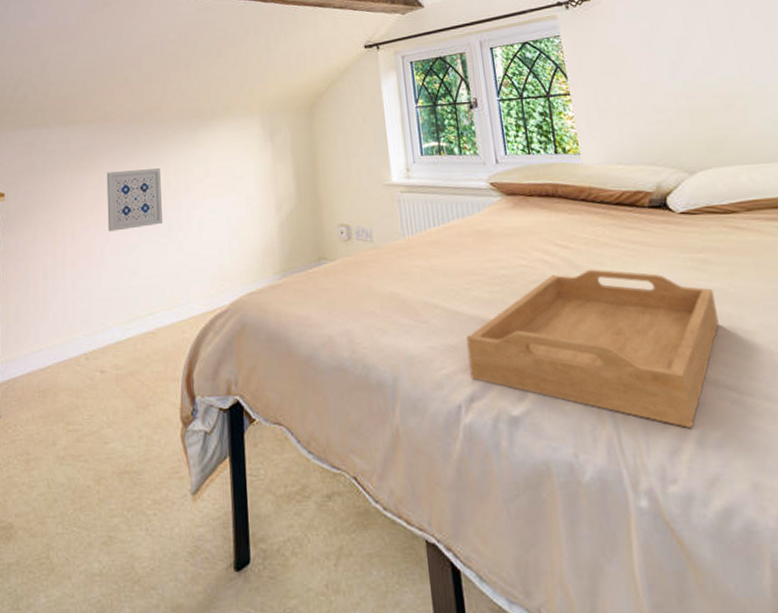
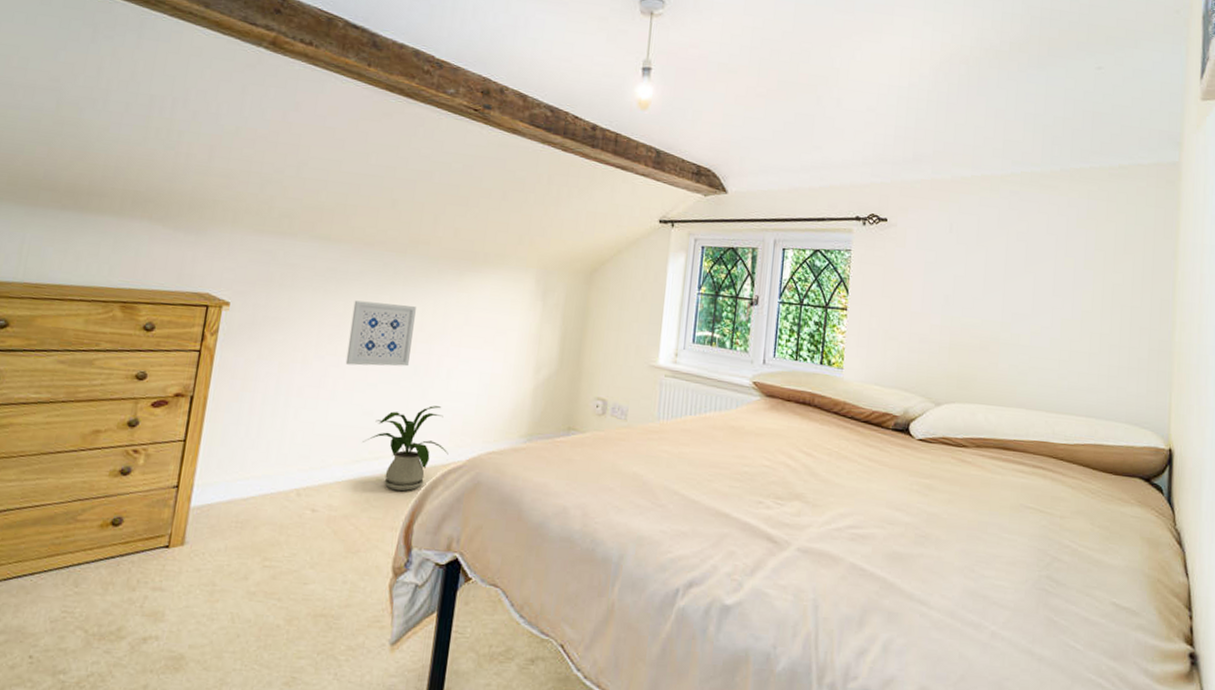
house plant: none [134,256,212,342] -> present [362,405,449,491]
serving tray: present [466,269,719,428] -> none [694,479,929,634]

